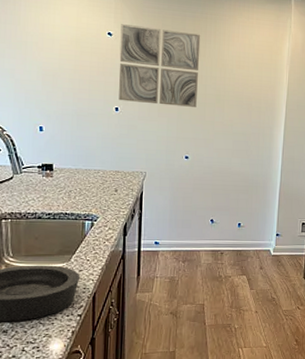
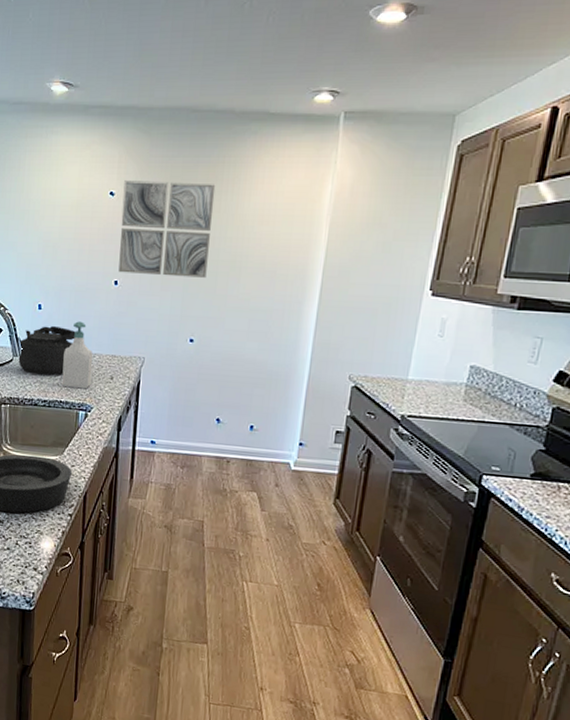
kettle: none [19,146,79,190] -> present [18,326,76,375]
soap bottle: none [66,142,97,201] -> present [62,321,93,389]

